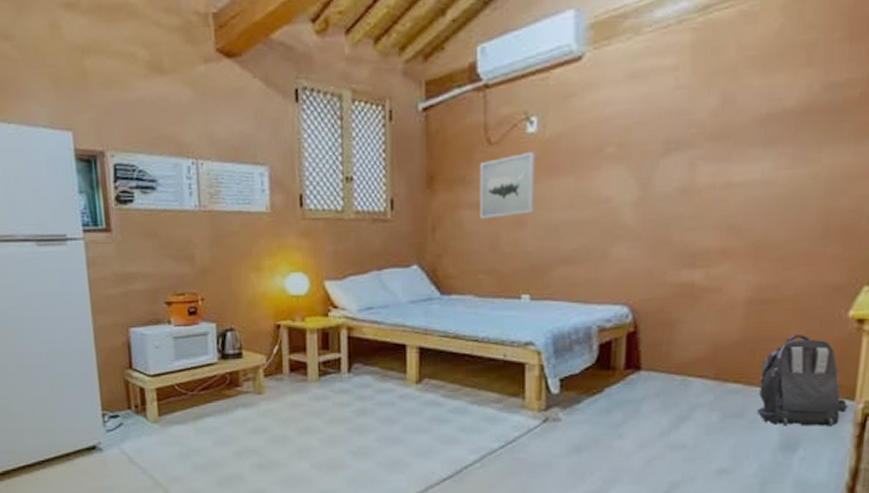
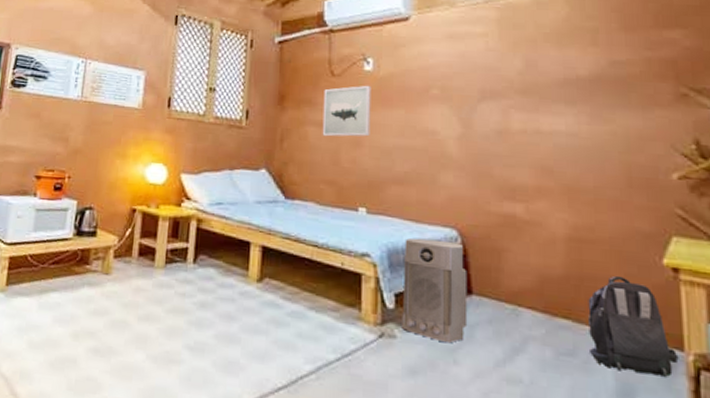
air purifier: none [567,319,637,420] -> present [402,237,468,344]

